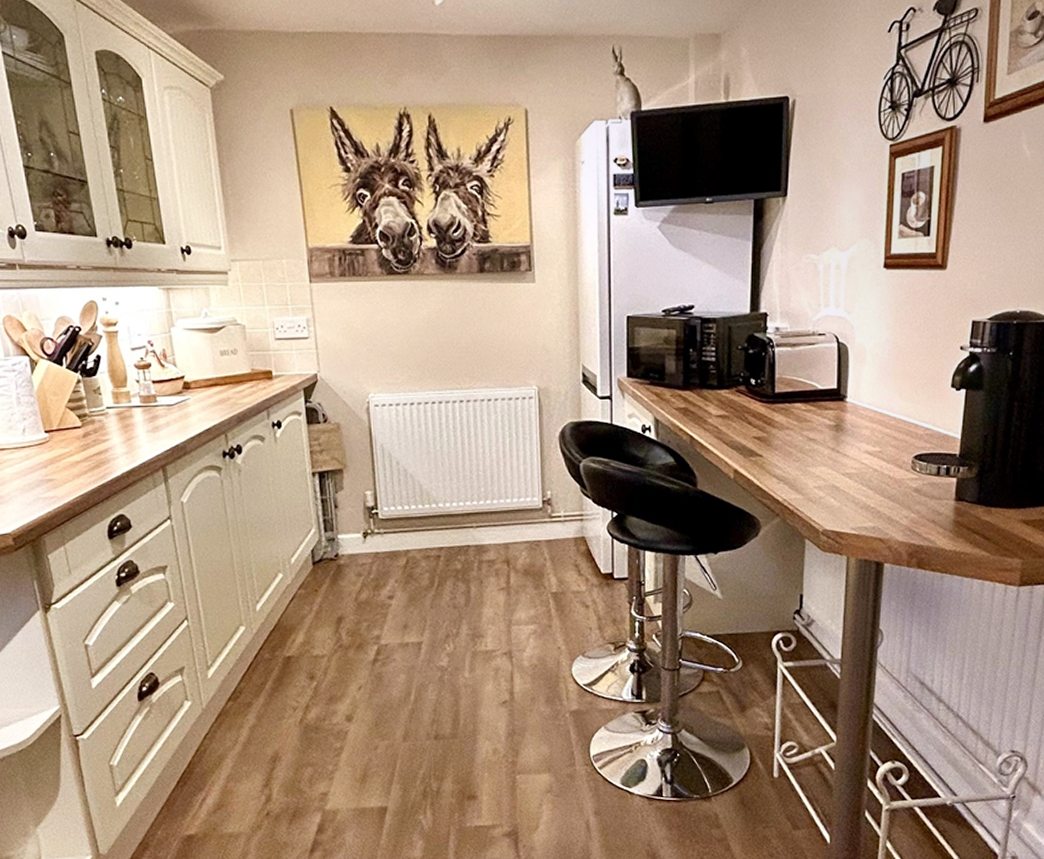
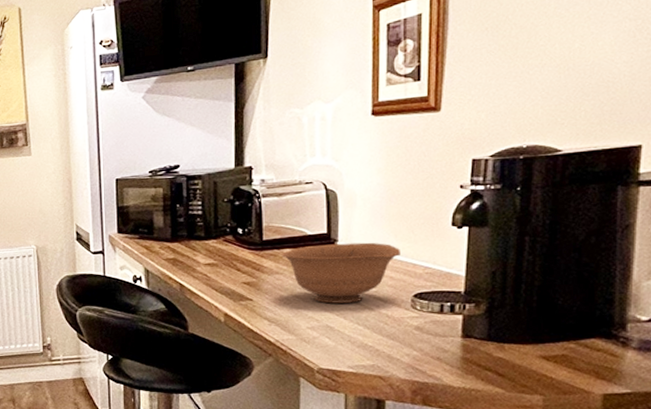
bowl: none [792,400,905,462] -> present [281,242,402,304]

